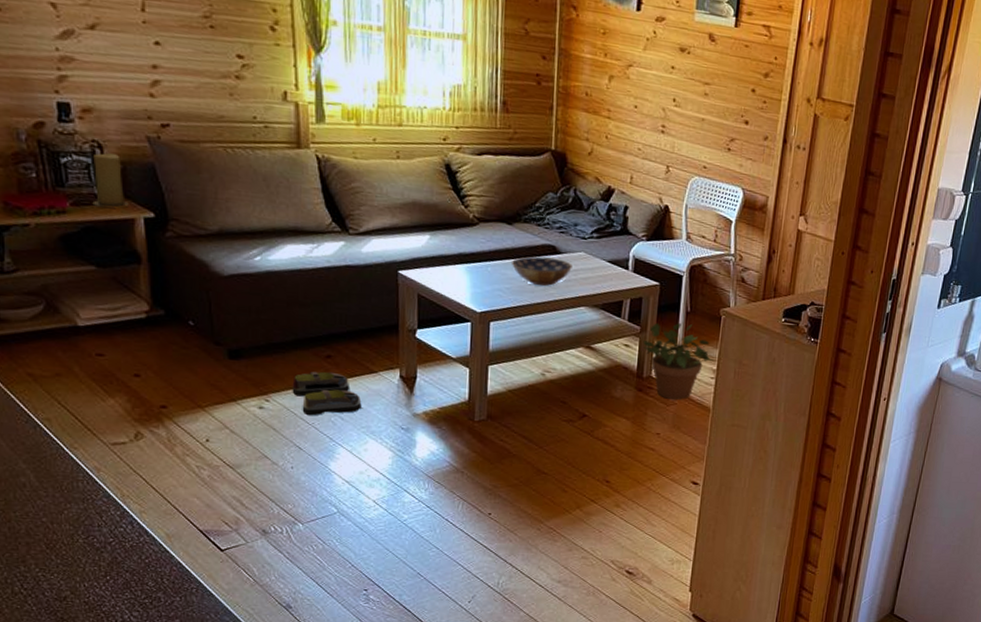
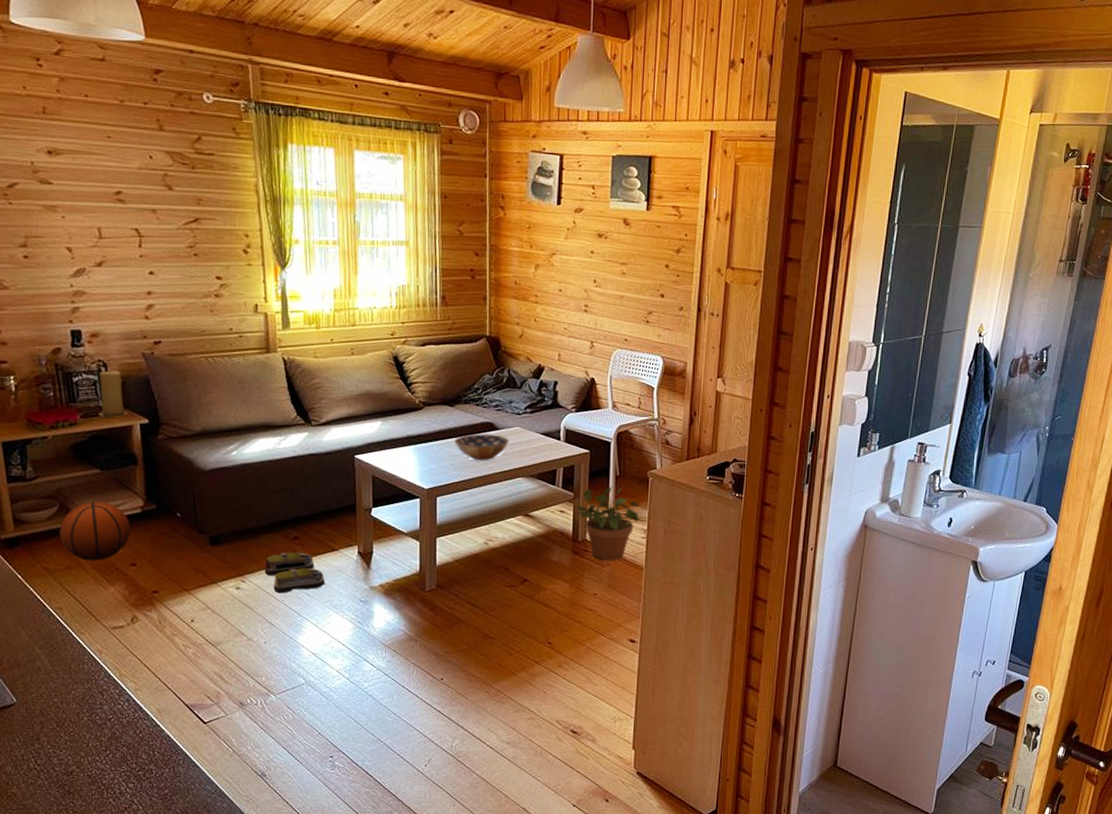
basketball: none [46,302,134,369] -> present [60,501,131,561]

